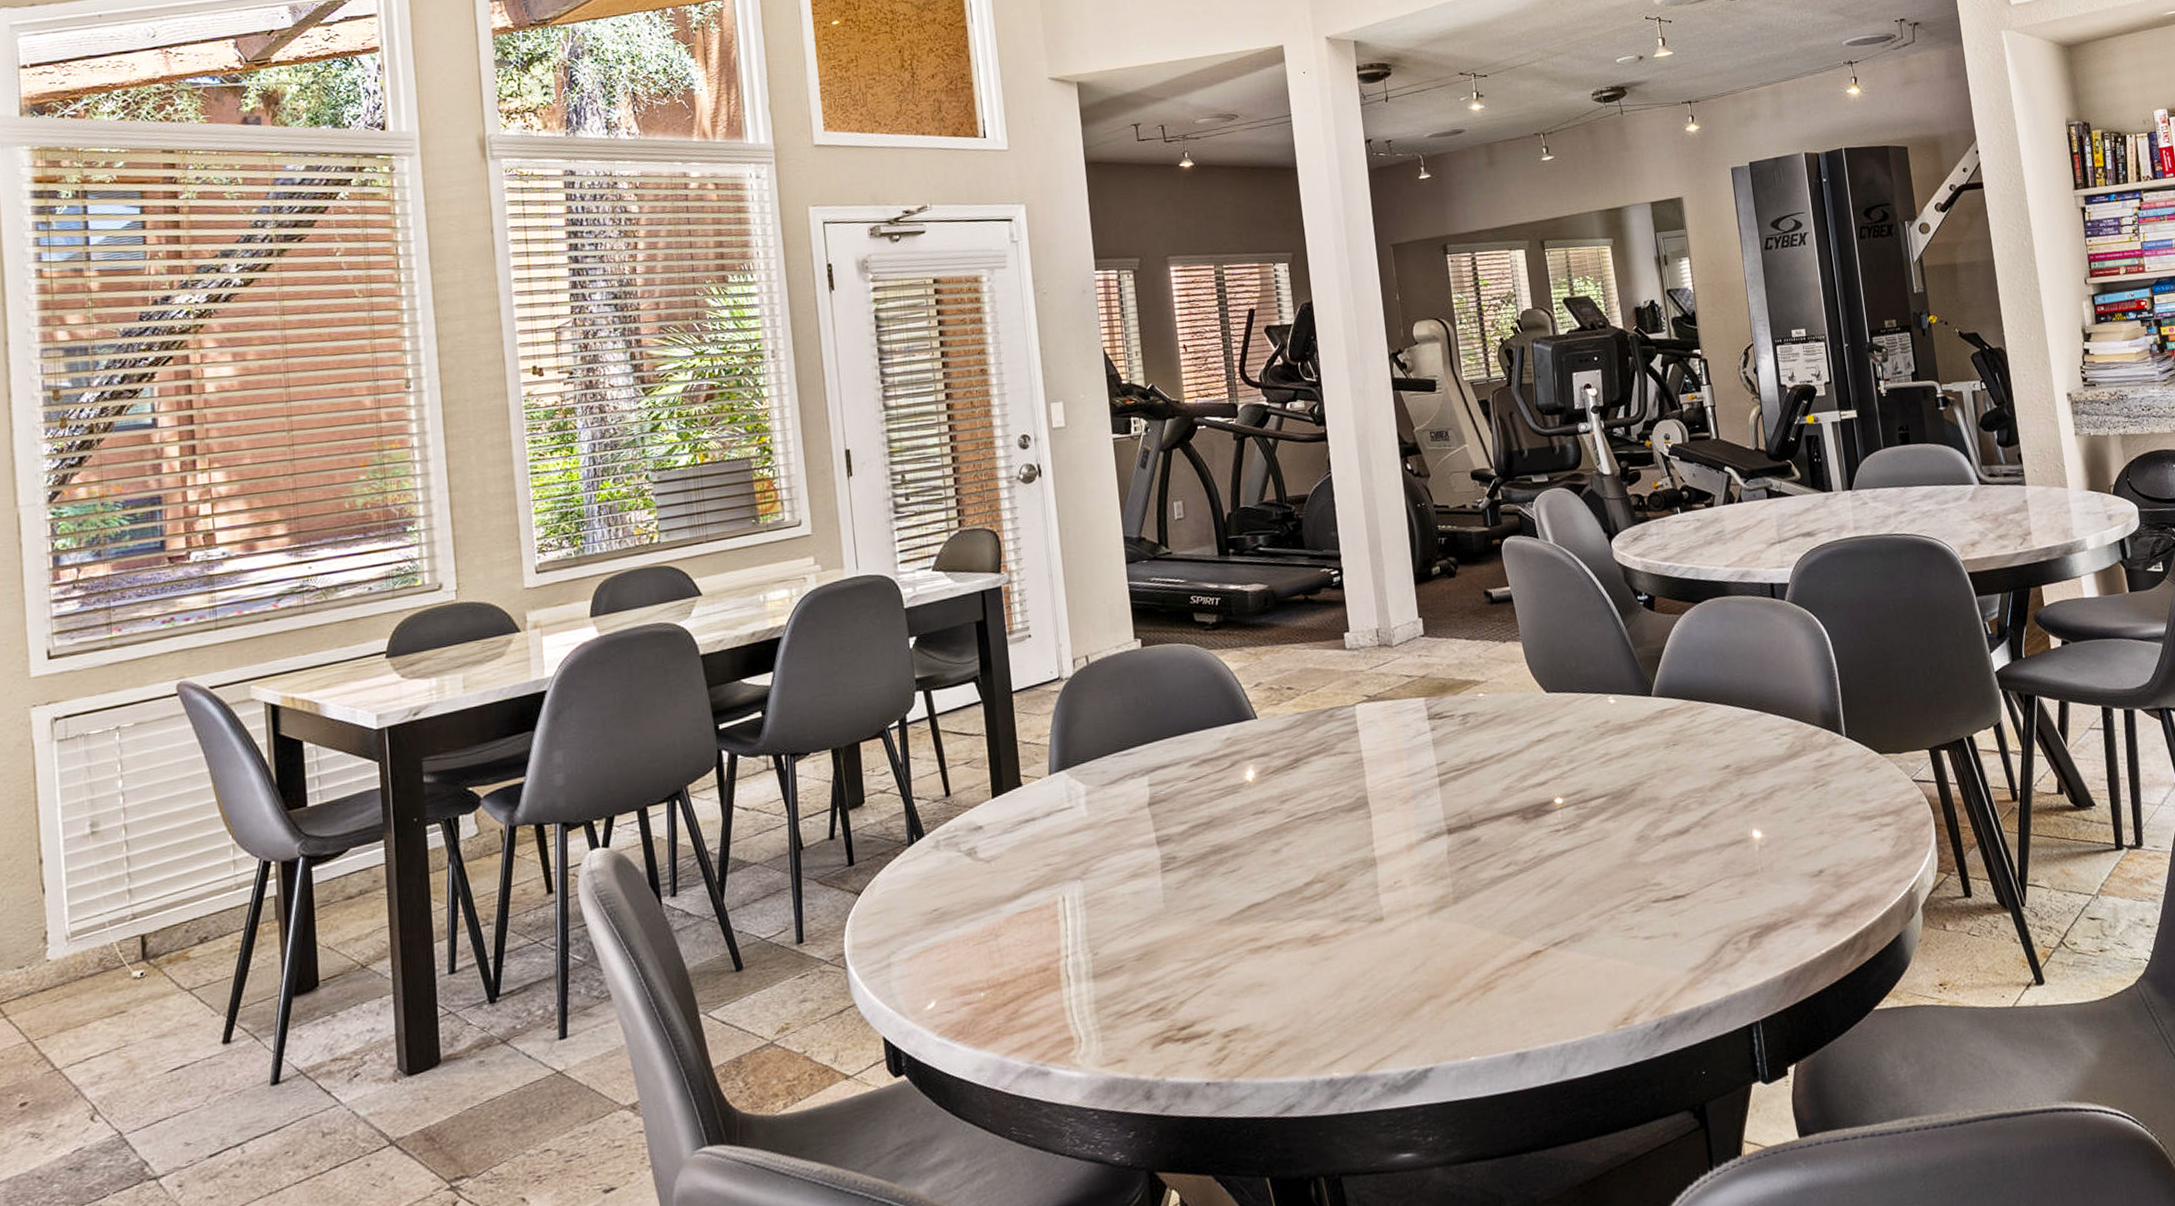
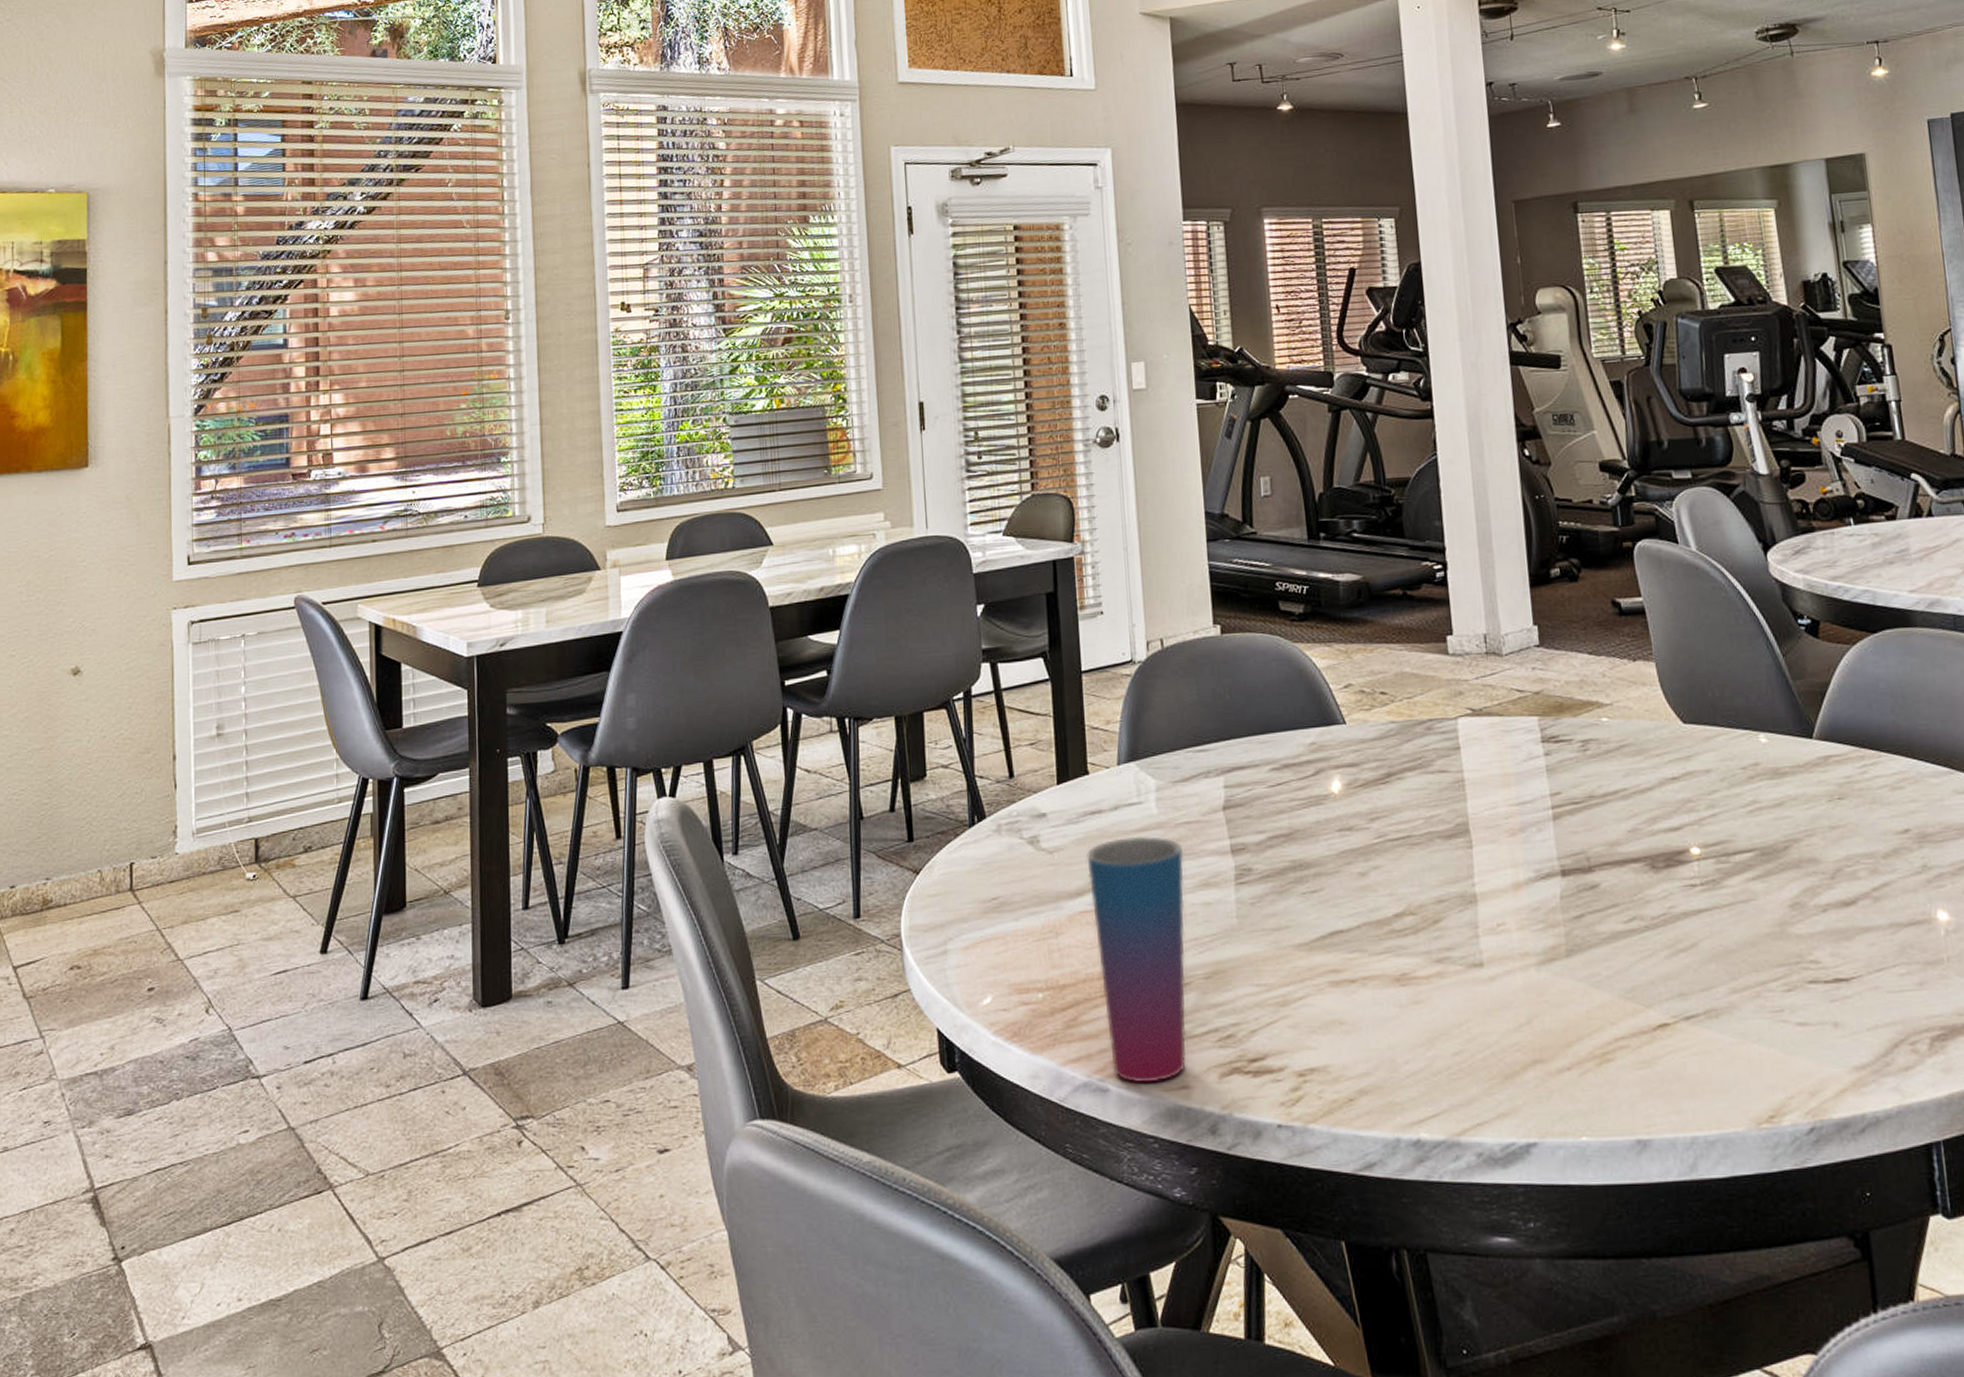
cup: none [1022,836,1122,1064] -> present [1086,835,1187,1084]

